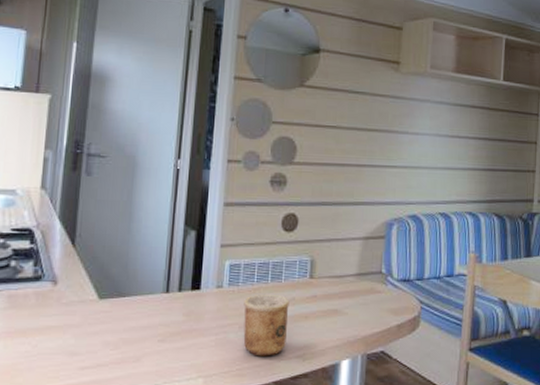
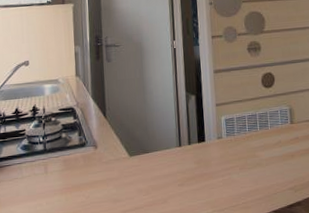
cup: present [243,293,290,356] -> none [240,139,279,191]

